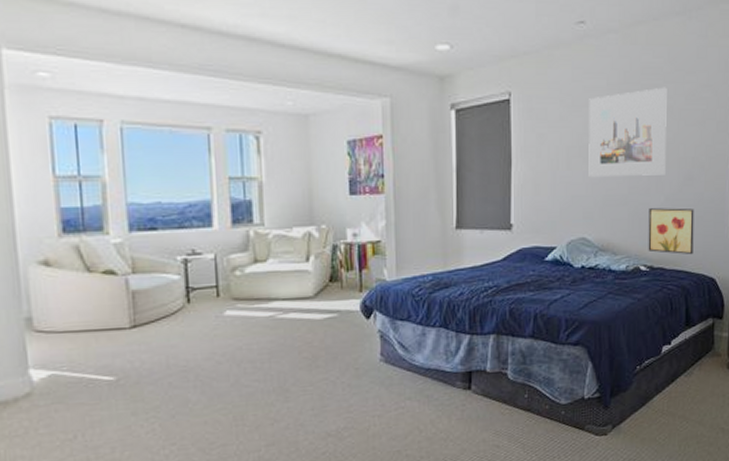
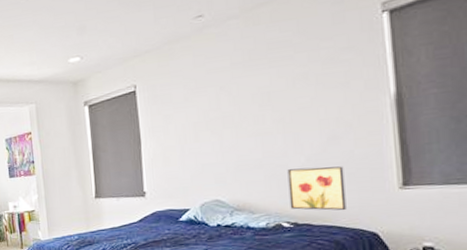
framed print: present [588,87,667,178] -> none [213,56,305,147]

